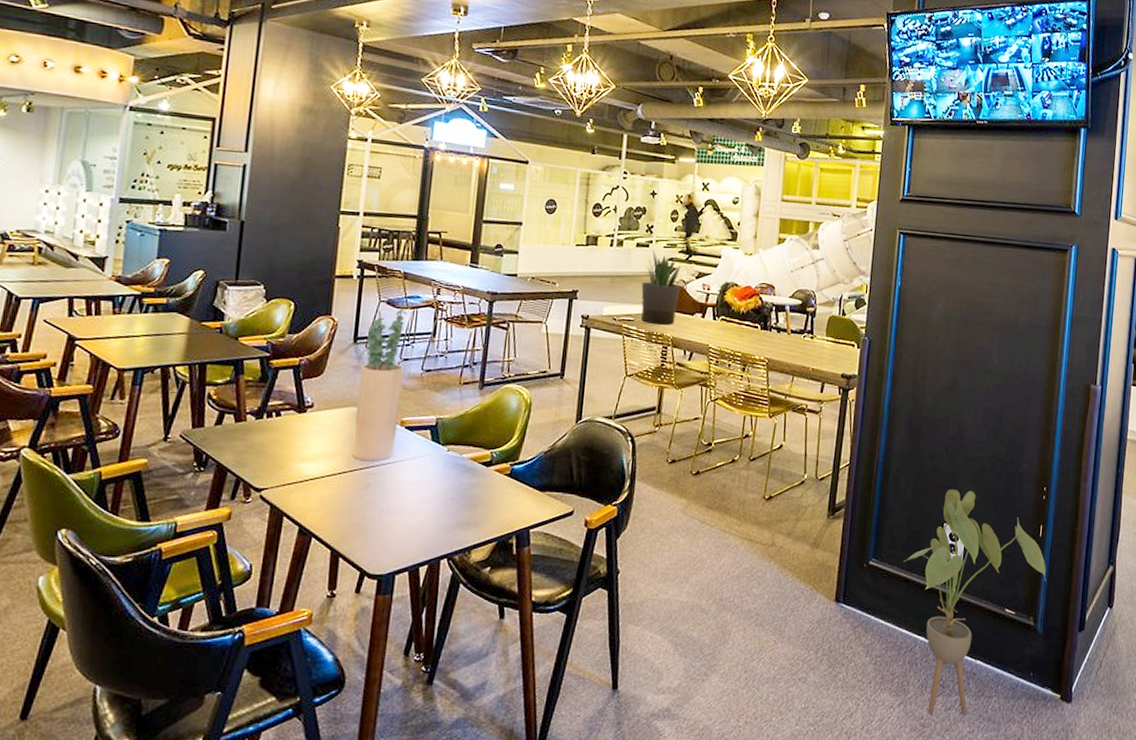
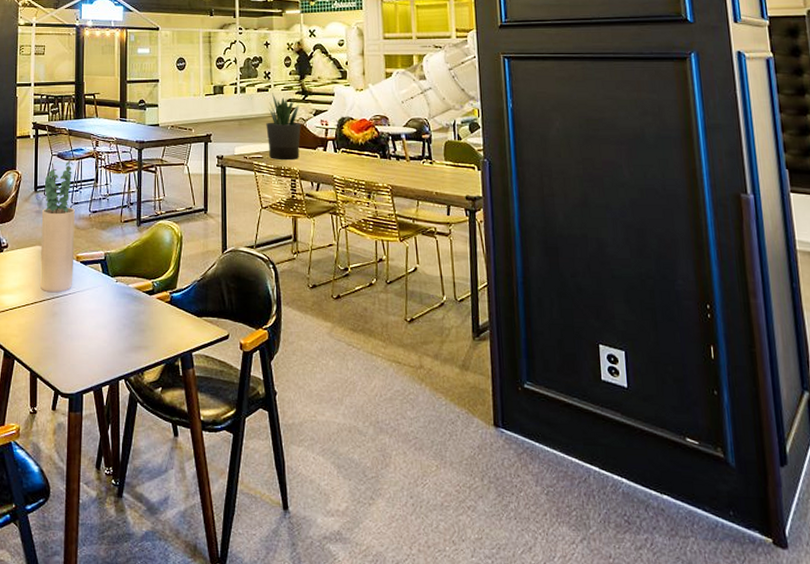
house plant: present [903,490,1046,715] -> none [560,309,729,556]

